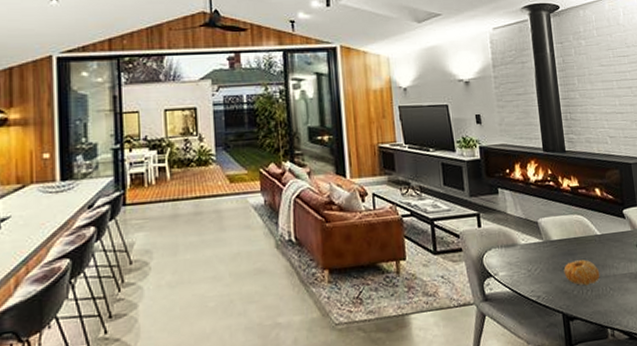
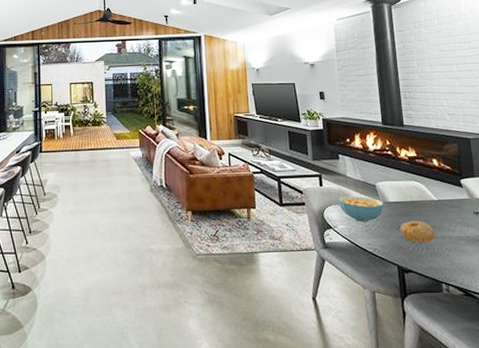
cereal bowl: none [498,235,547,267] -> present [338,196,384,222]

